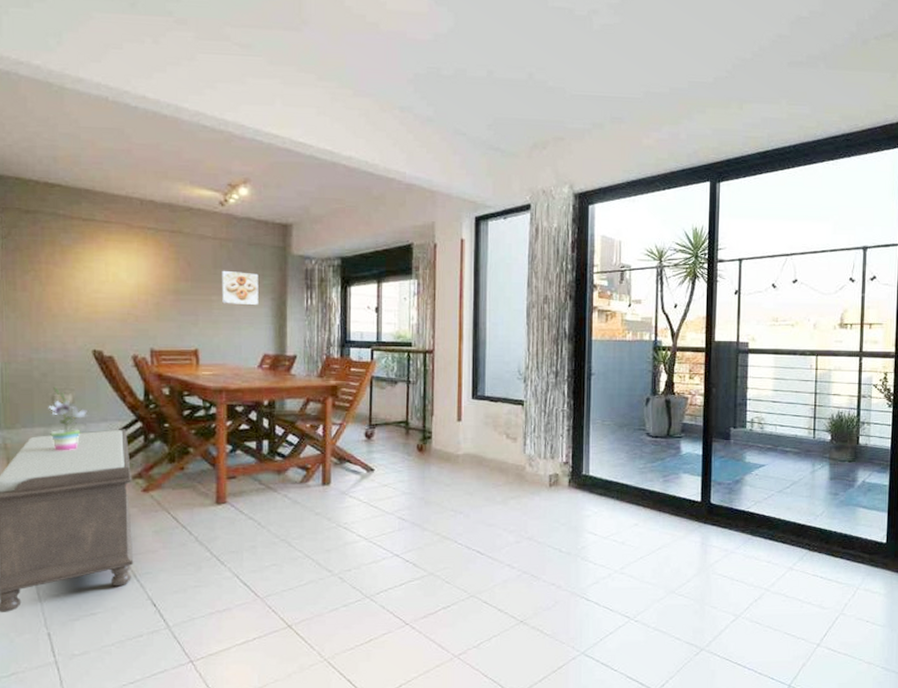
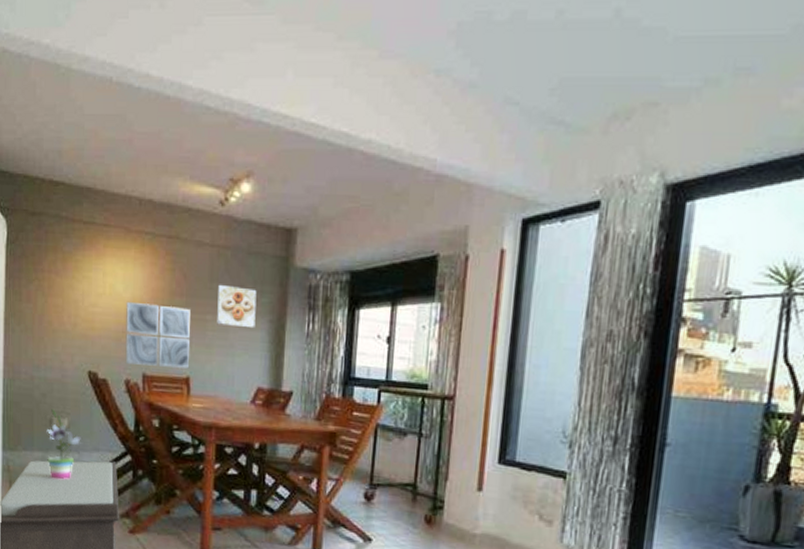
wall art: none [131,287,198,342] -> present [125,301,191,369]

